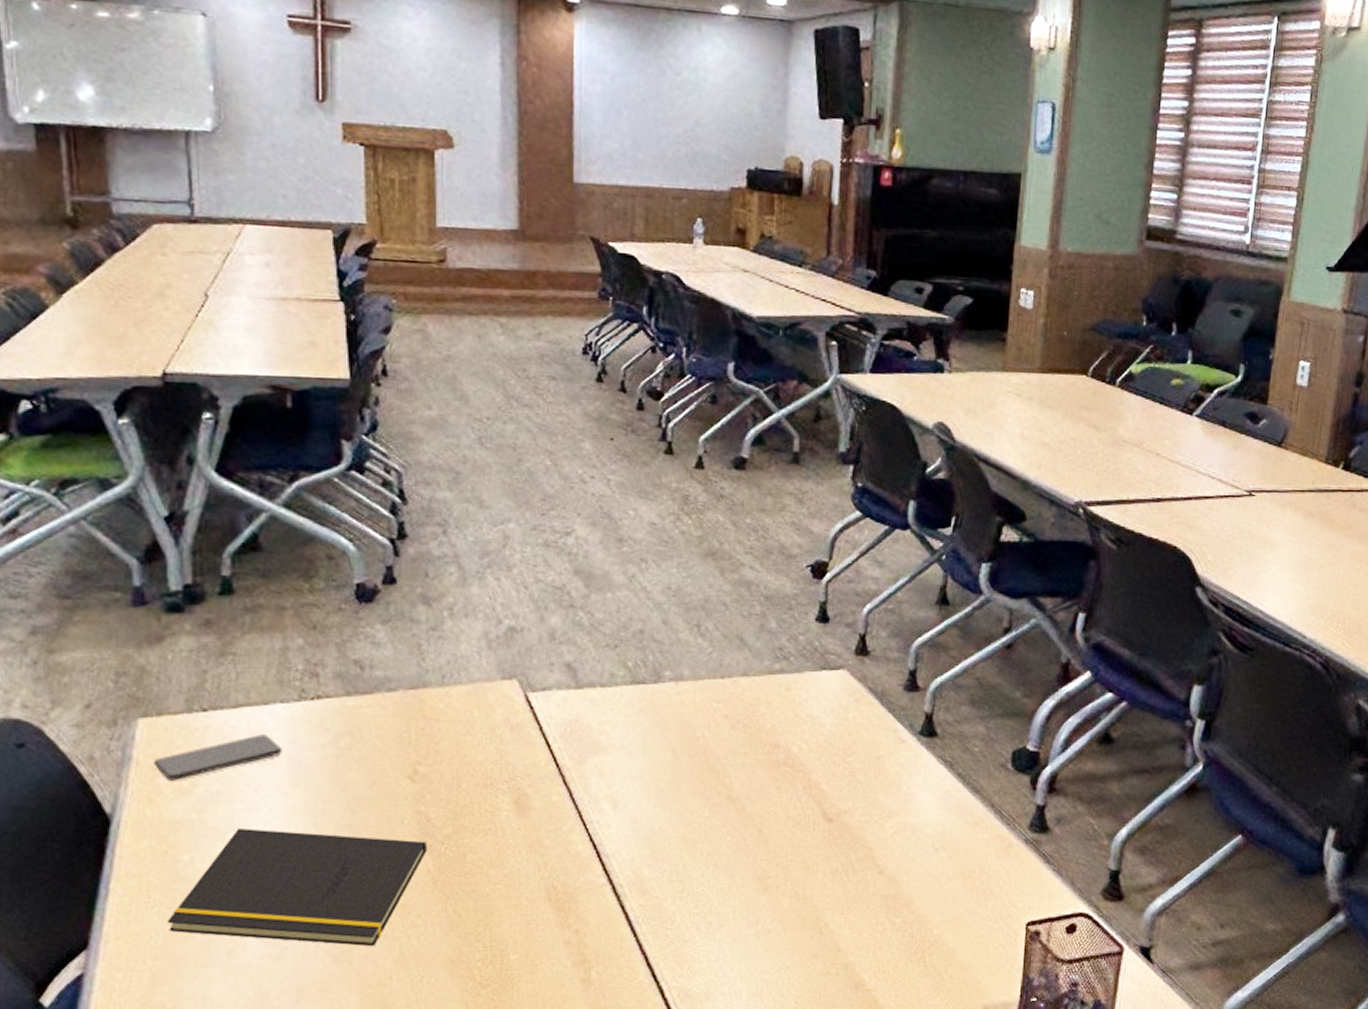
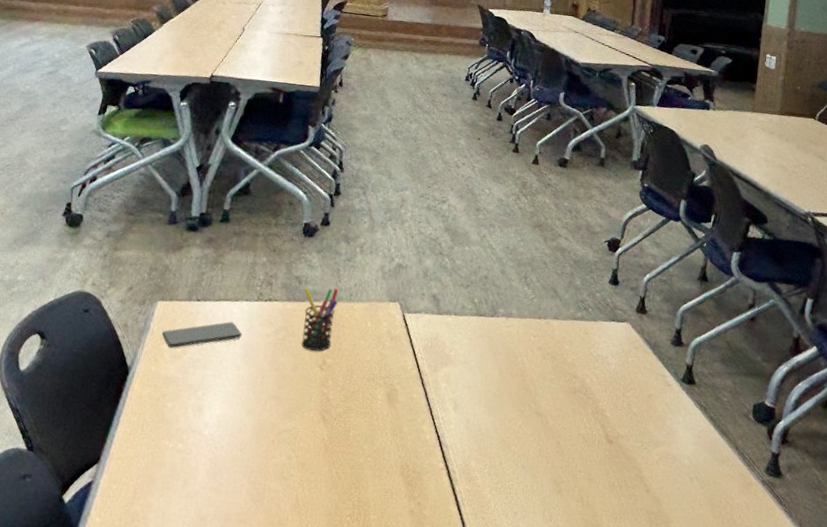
notepad: present [167,828,427,947] -> none [150,388,325,493]
pen holder: none [369,669,424,758] -> present [301,287,338,351]

